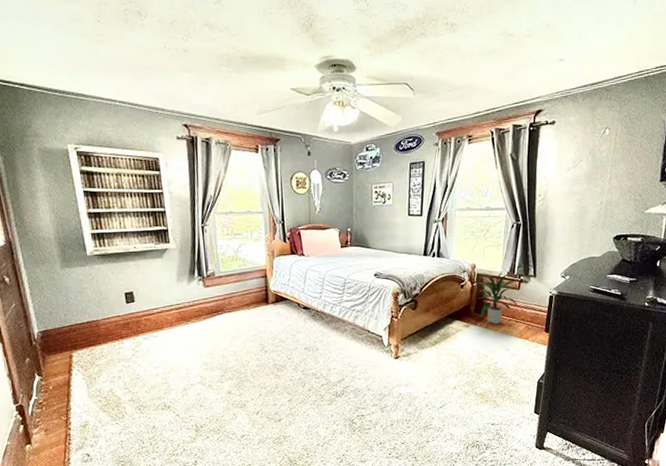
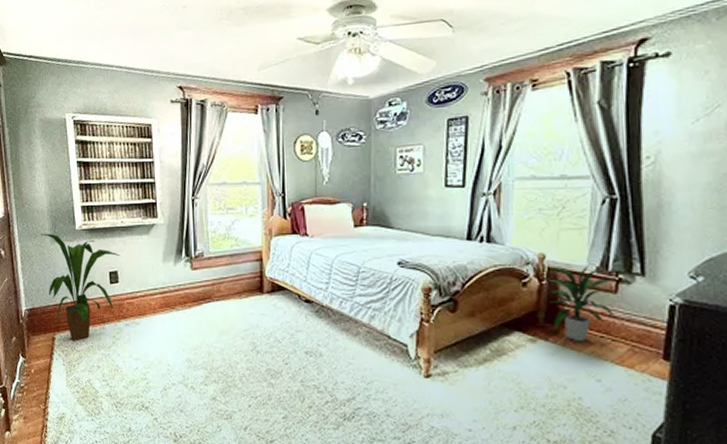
house plant: none [49,259,135,357] -> present [41,233,120,341]

